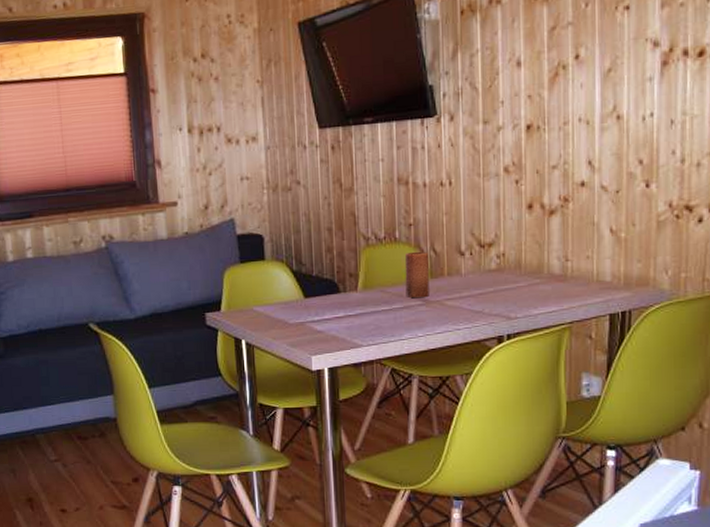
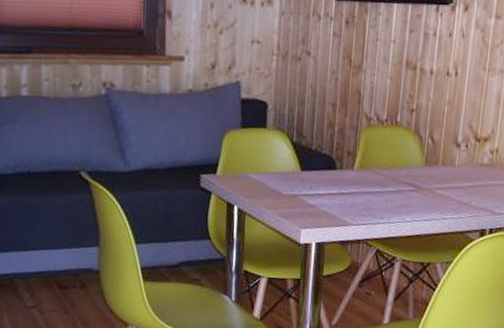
candle: present [404,251,429,298] -> none [399,137,426,184]

